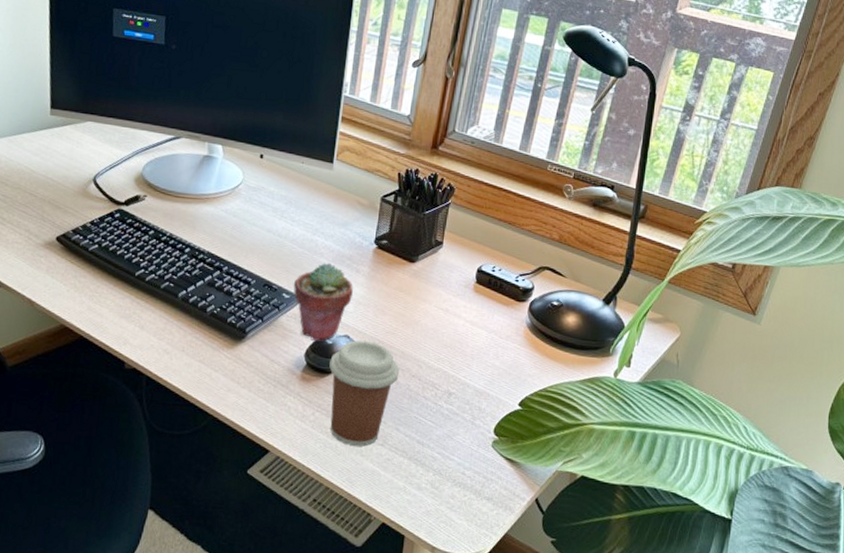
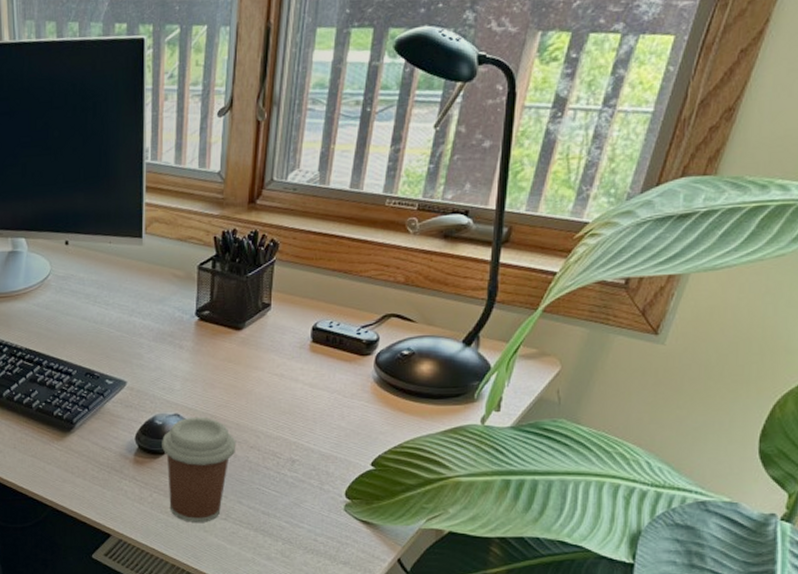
potted succulent: present [293,263,353,341] -> none [115,343,178,423]

